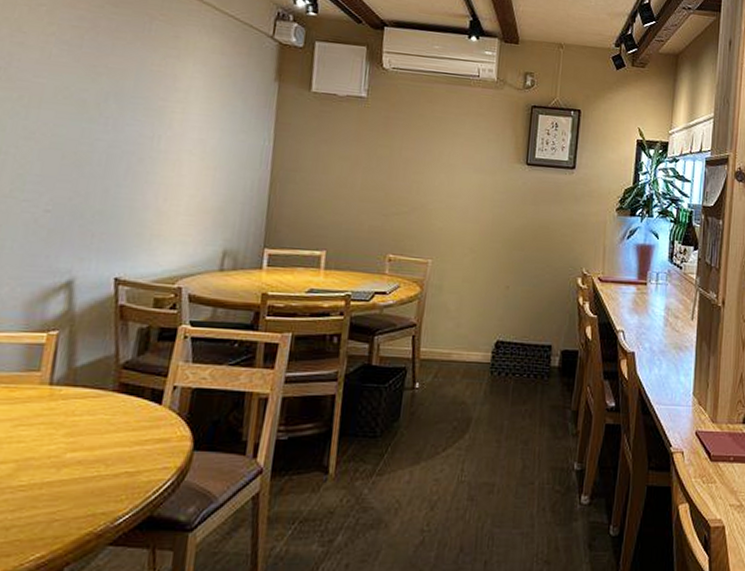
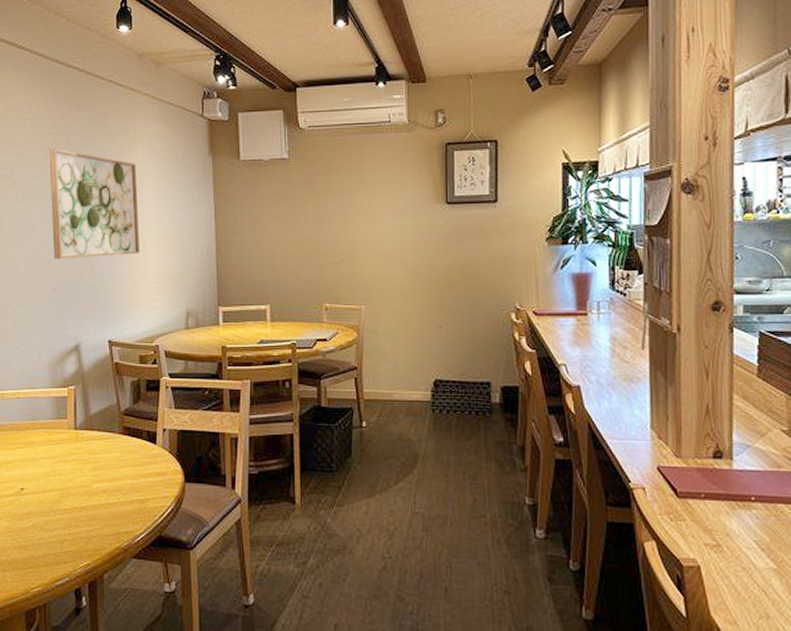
wall art: none [52,44,183,180] -> present [48,149,141,260]

